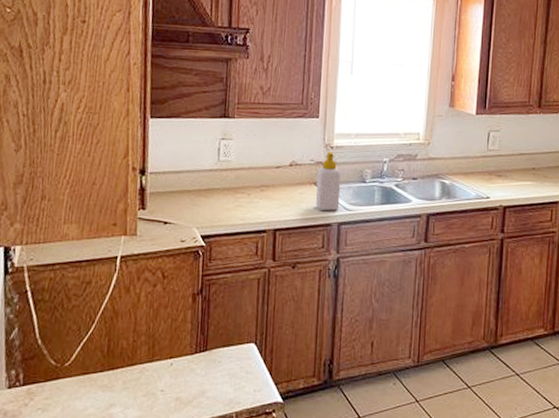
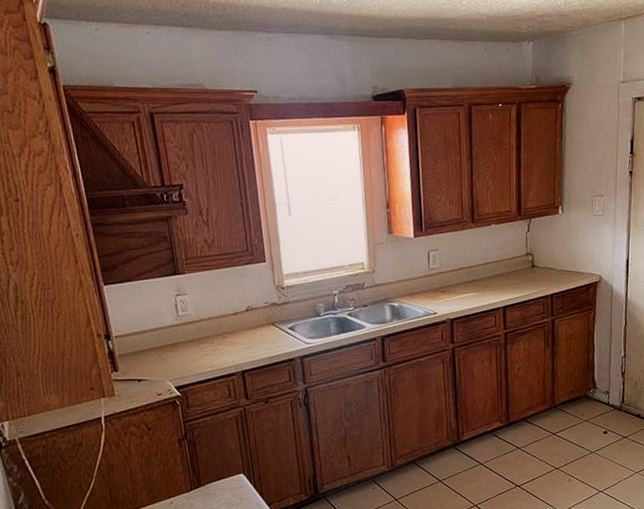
soap bottle: present [315,151,342,211] -> none [273,292,300,348]

